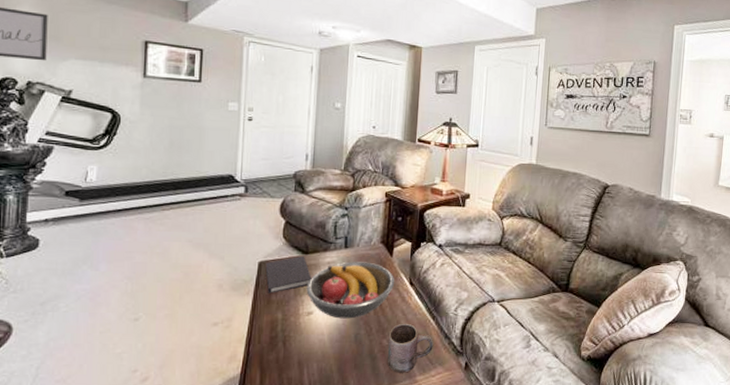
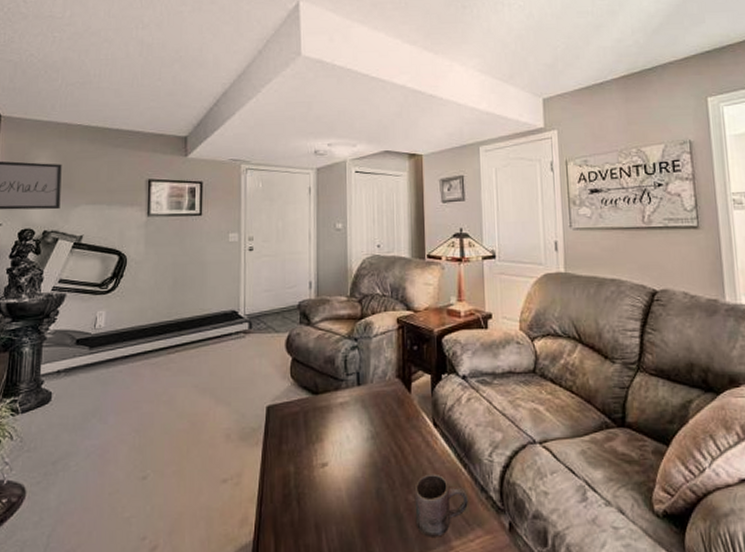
diary: present [265,255,312,293] -> none [274,396,324,443]
fruit bowl: present [306,261,395,319] -> none [319,400,417,470]

